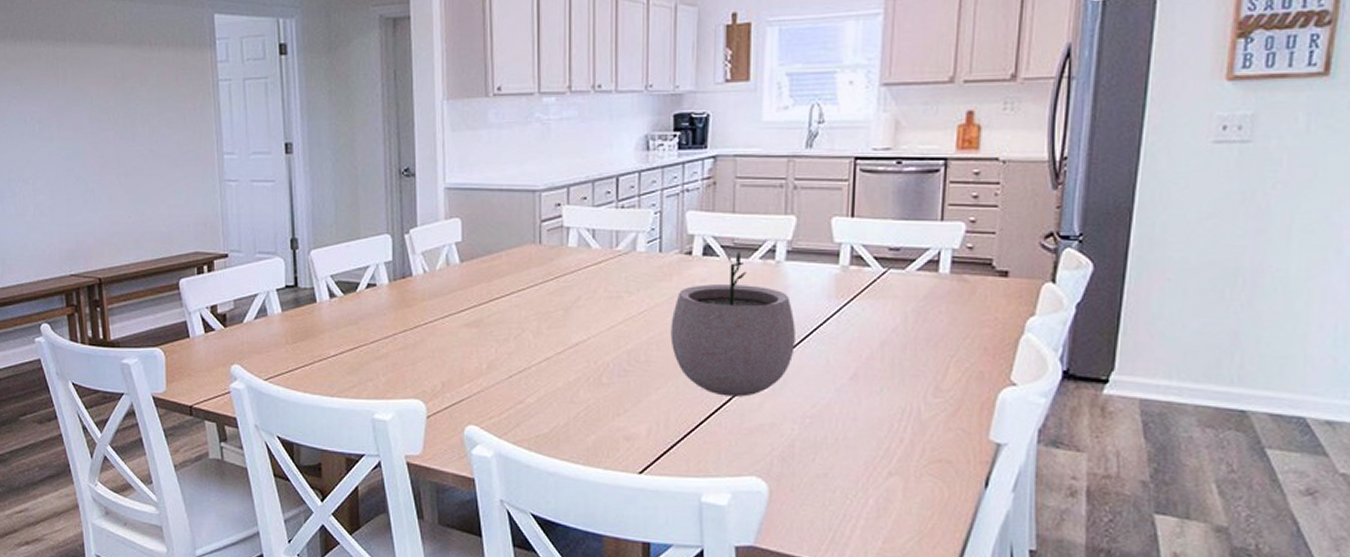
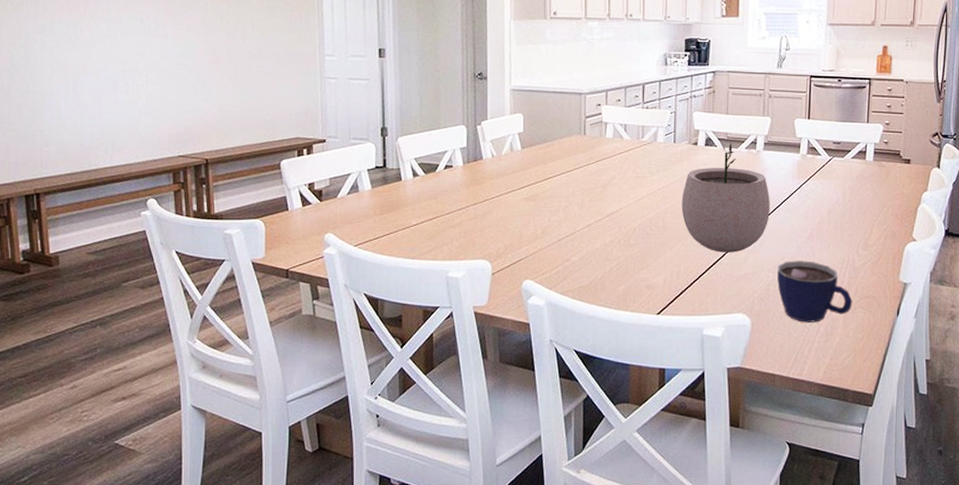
cup: none [806,408,917,493] -> present [777,260,853,323]

